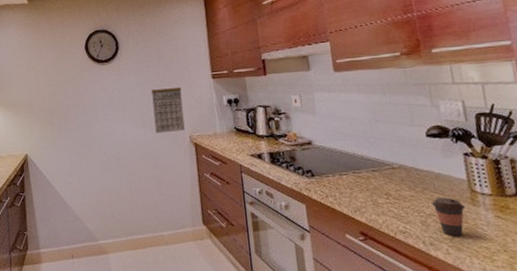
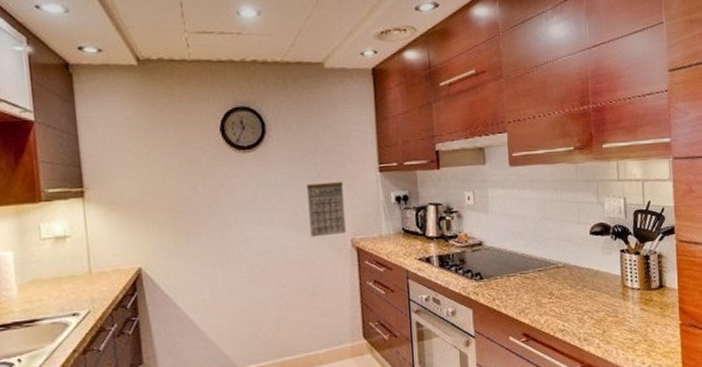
coffee cup: present [432,197,465,237] -> none [589,294,617,331]

